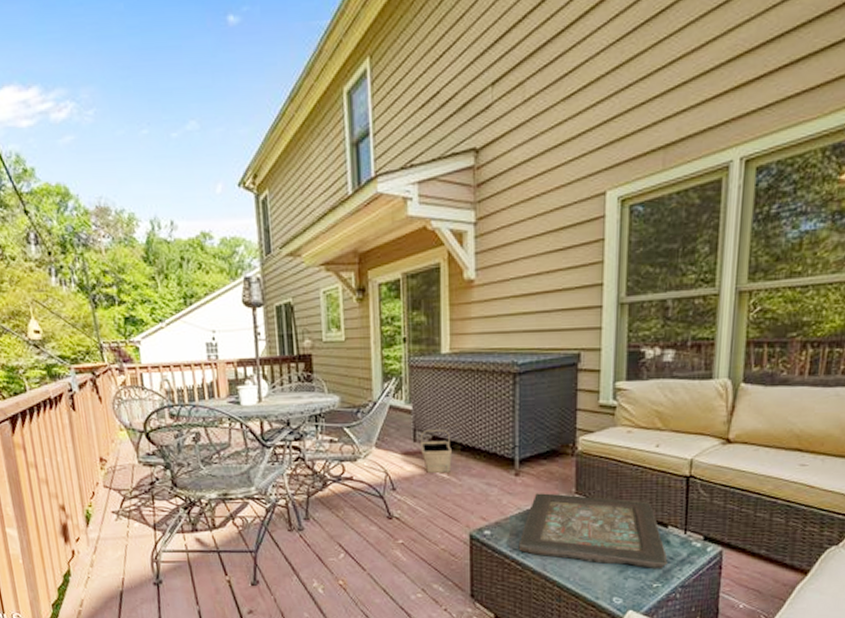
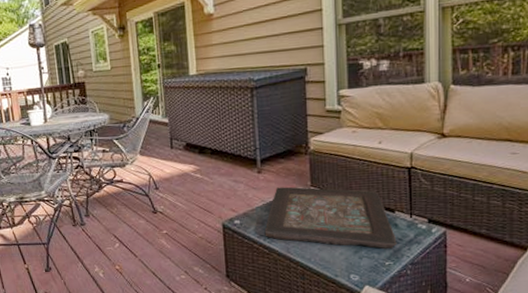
basket: present [421,428,452,473] -> none [176,137,204,174]

